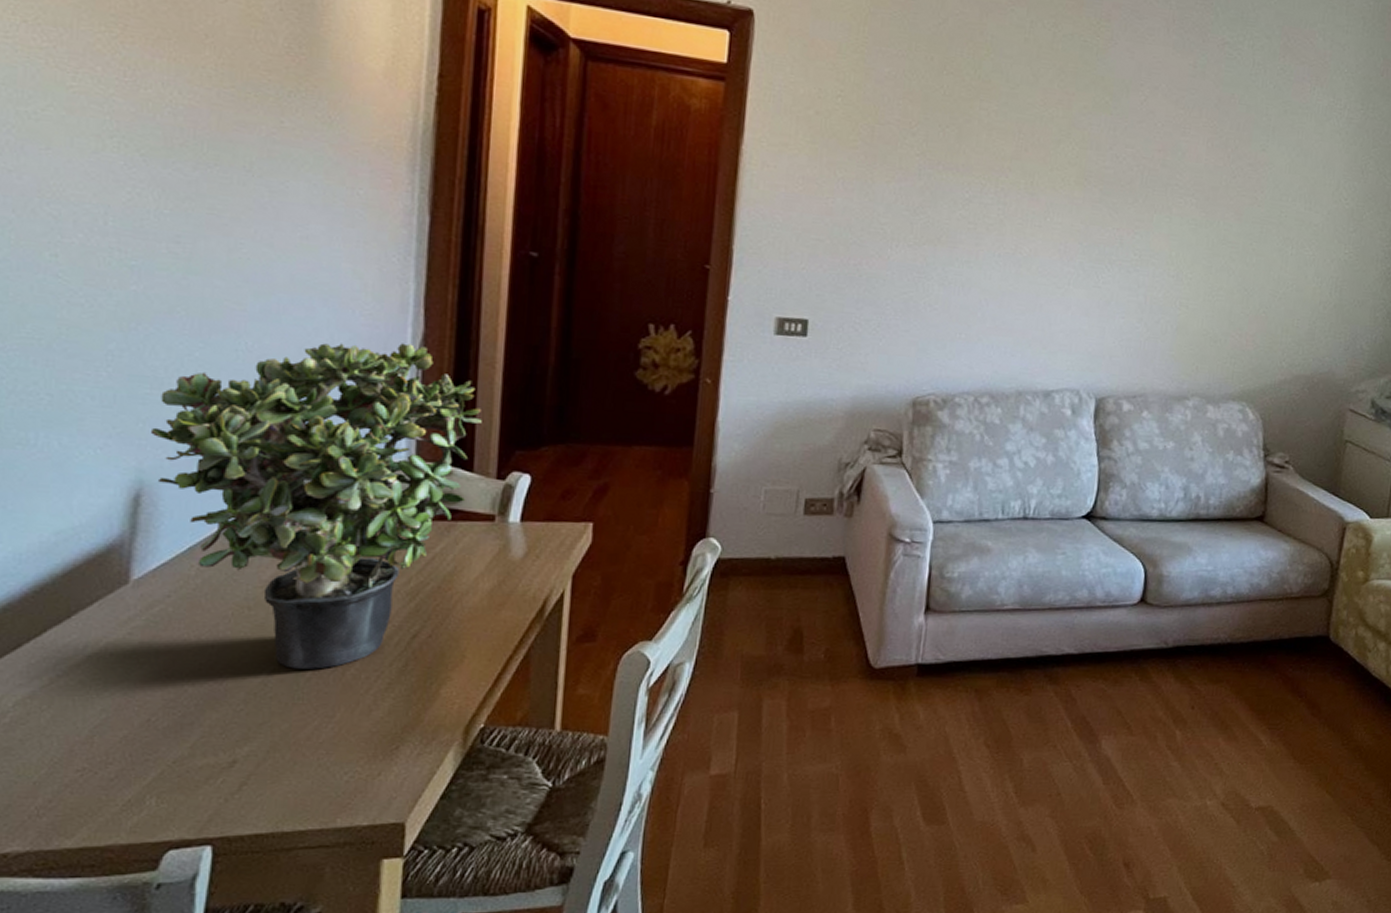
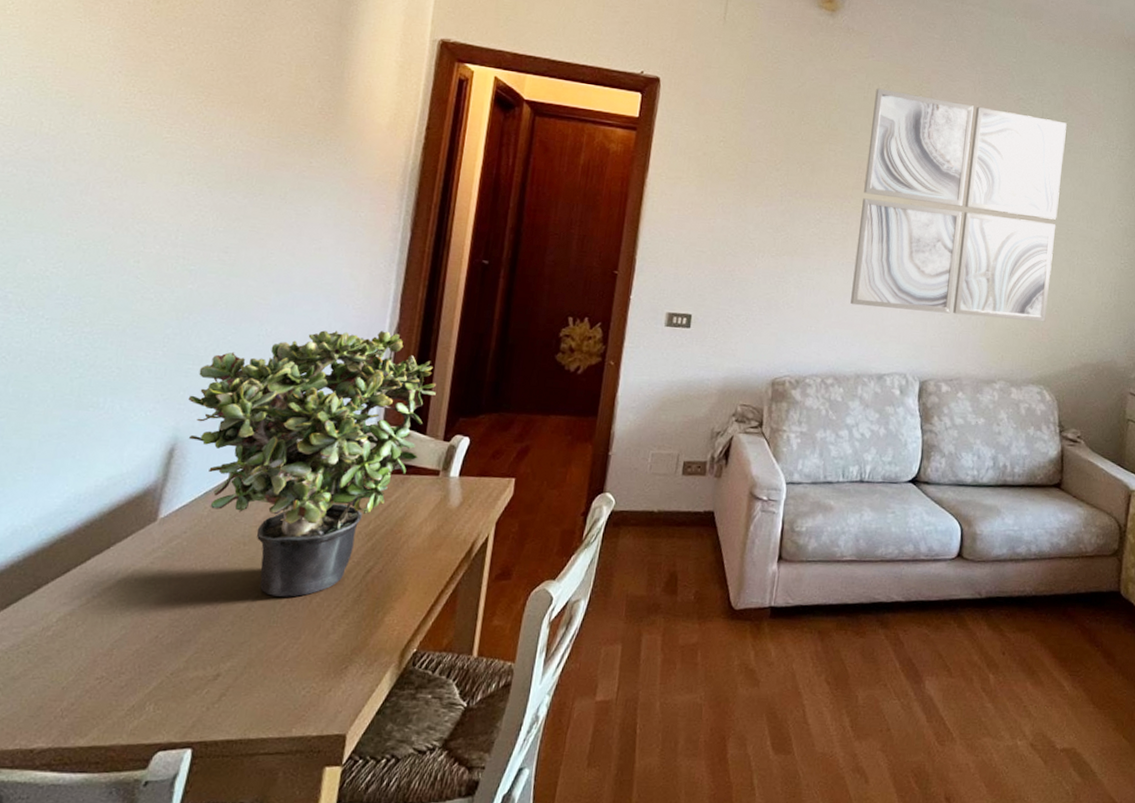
wall art: none [1010,27,1284,326] -> present [850,88,1067,322]

